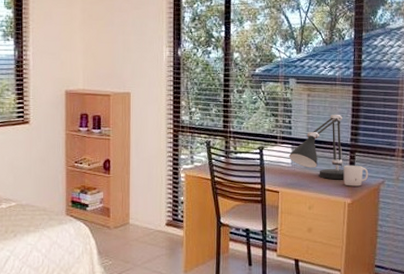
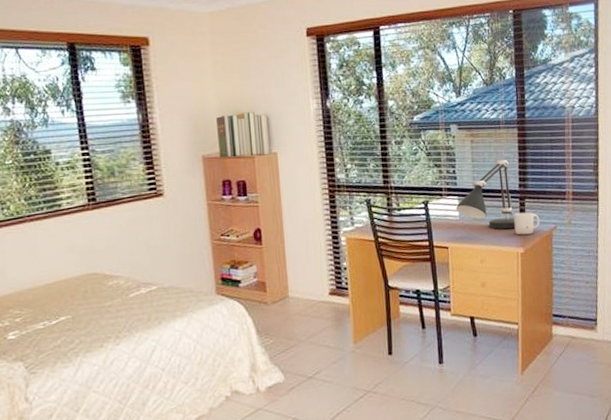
books: none [80,55,125,95] -> present [216,112,270,158]

